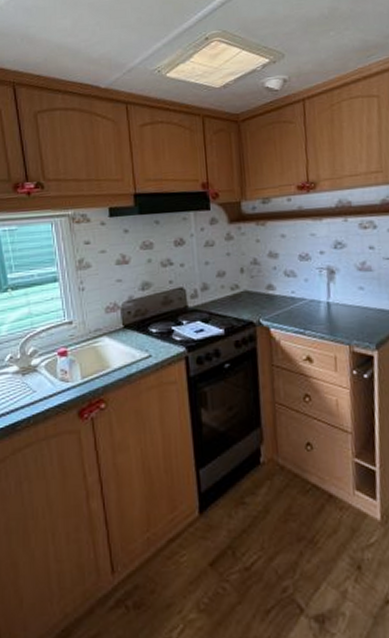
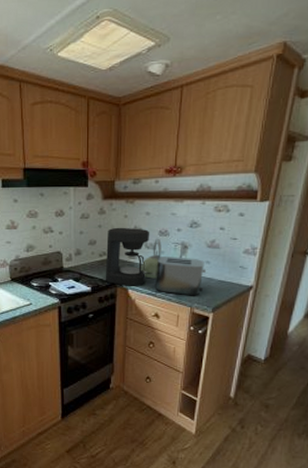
coffee maker: none [238,253,290,325] -> present [105,227,150,286]
kettle: none [282,263,307,314] -> present [141,238,162,279]
toaster: none [301,284,362,332] -> present [154,257,207,296]

